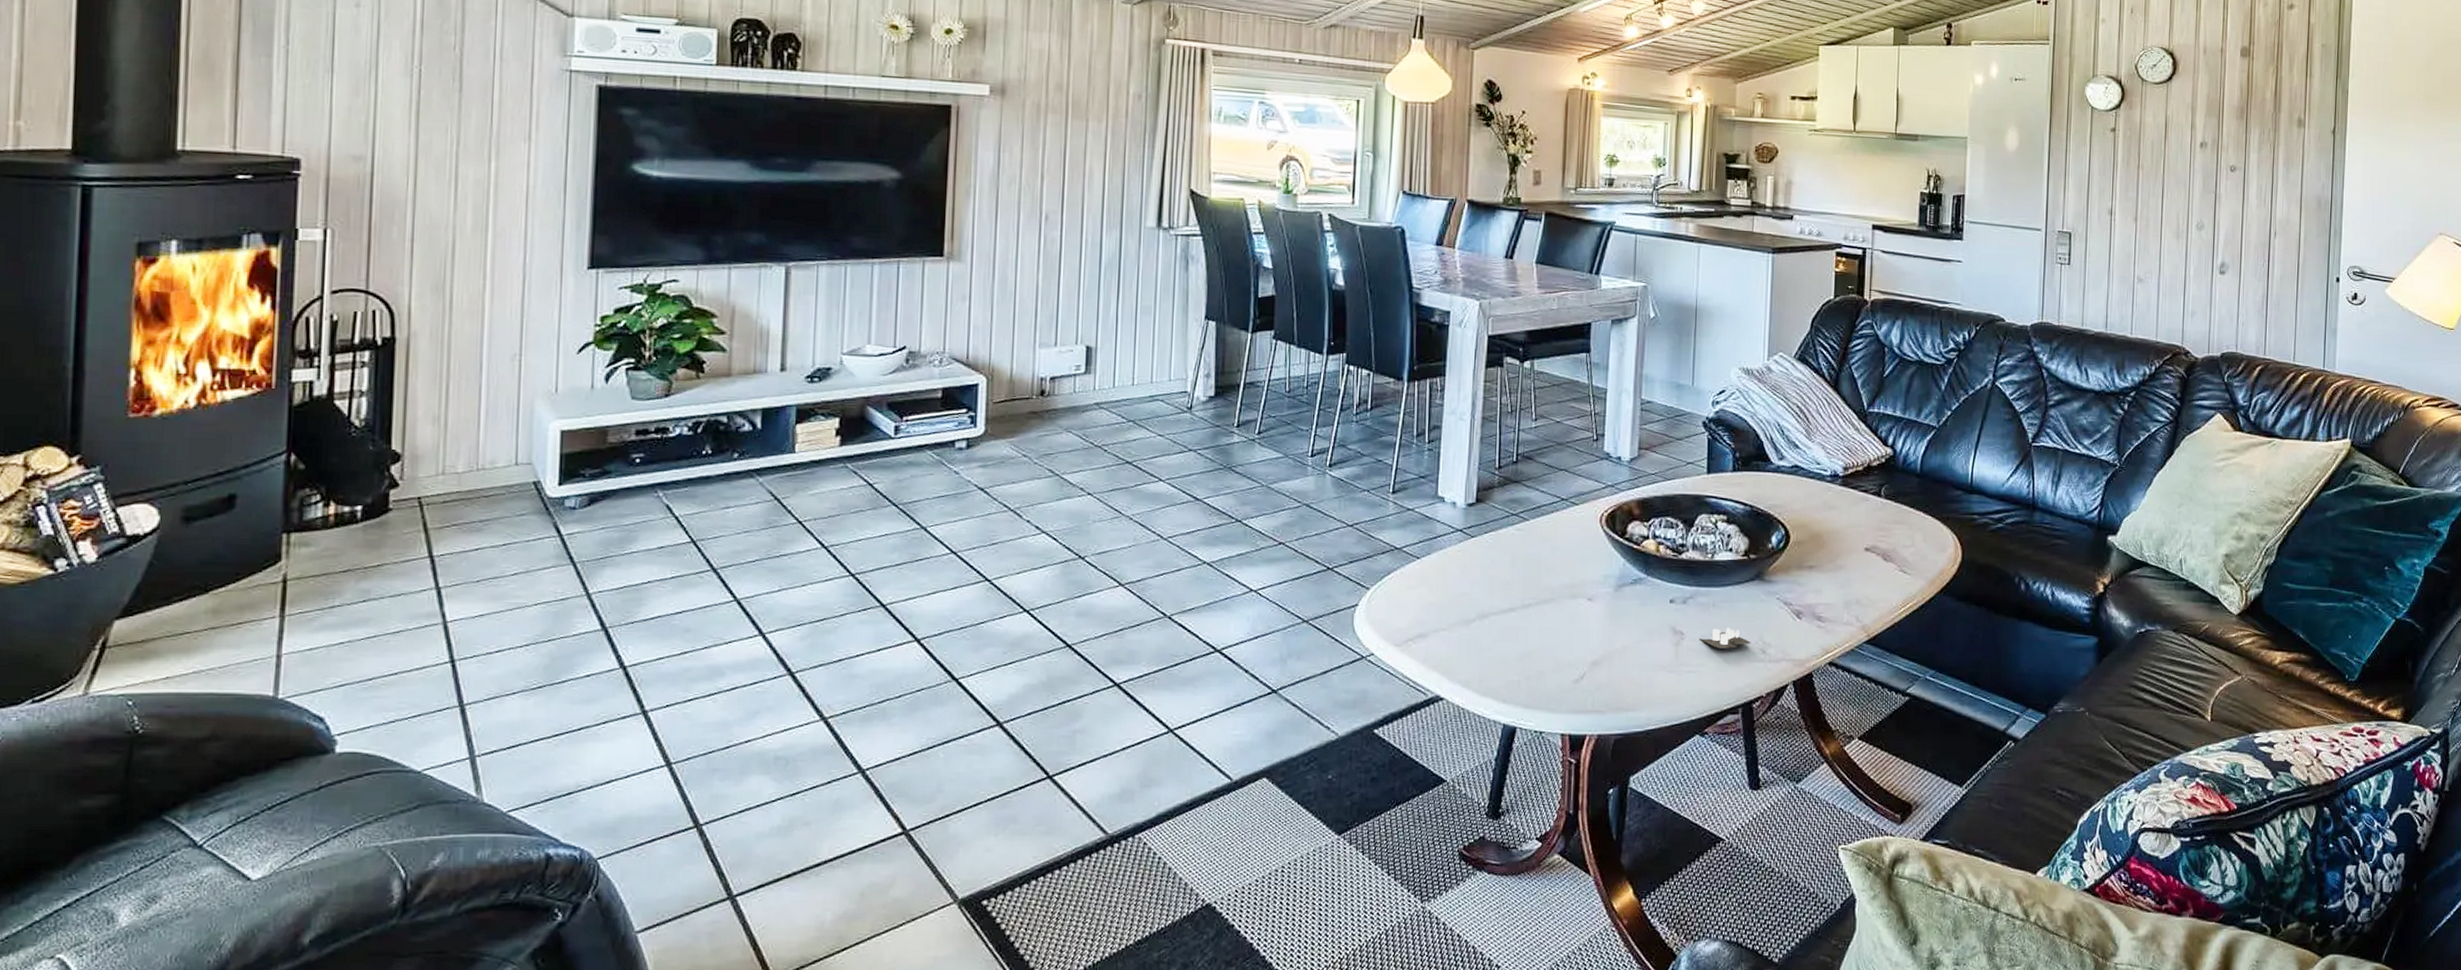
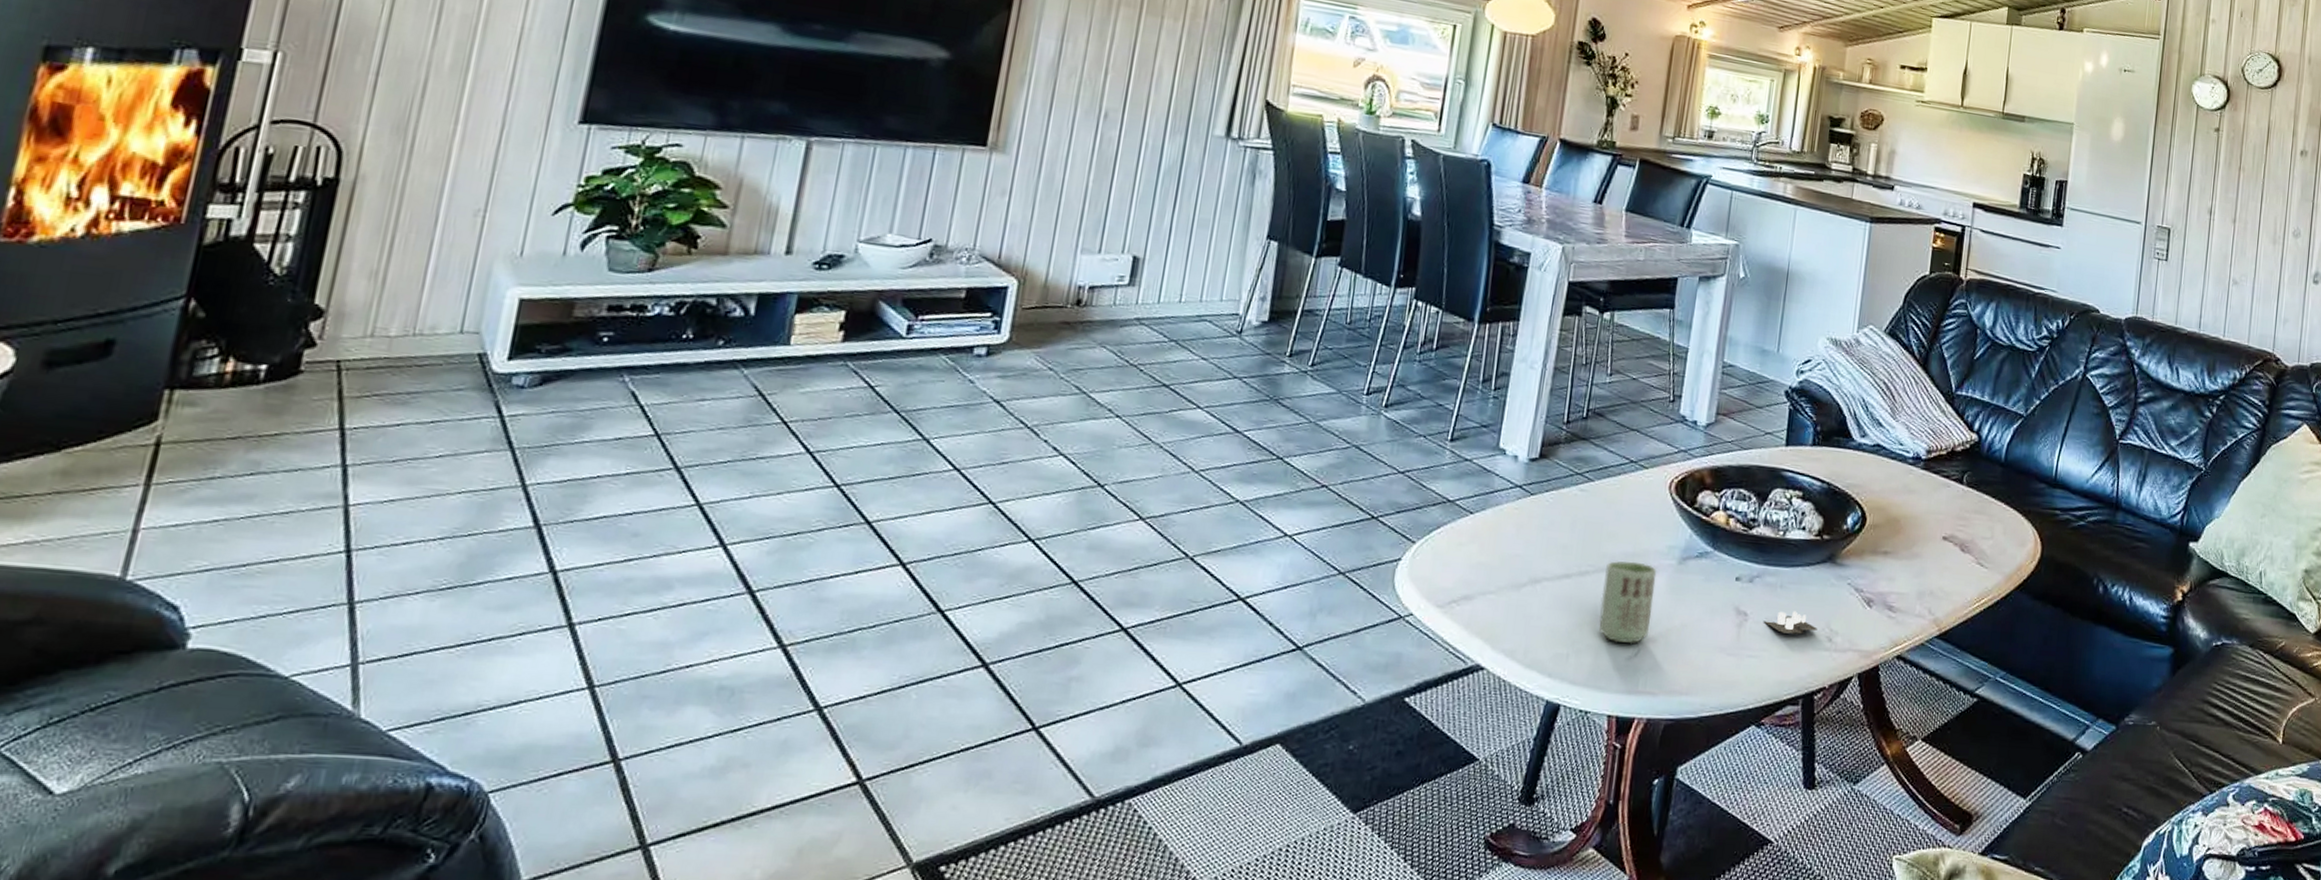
cup: none [1545,592,1595,668] -> present [1599,561,1657,644]

